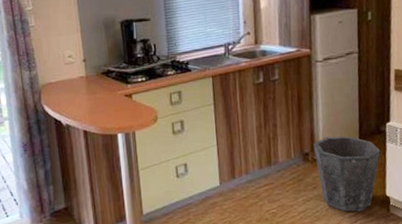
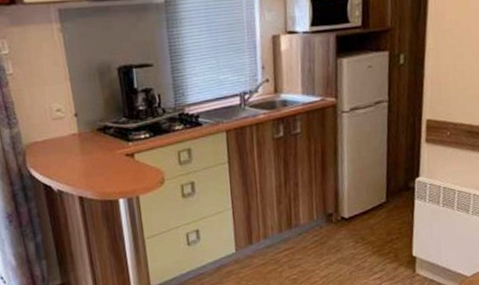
waste bin: present [313,136,381,212] -> none [338,194,409,275]

